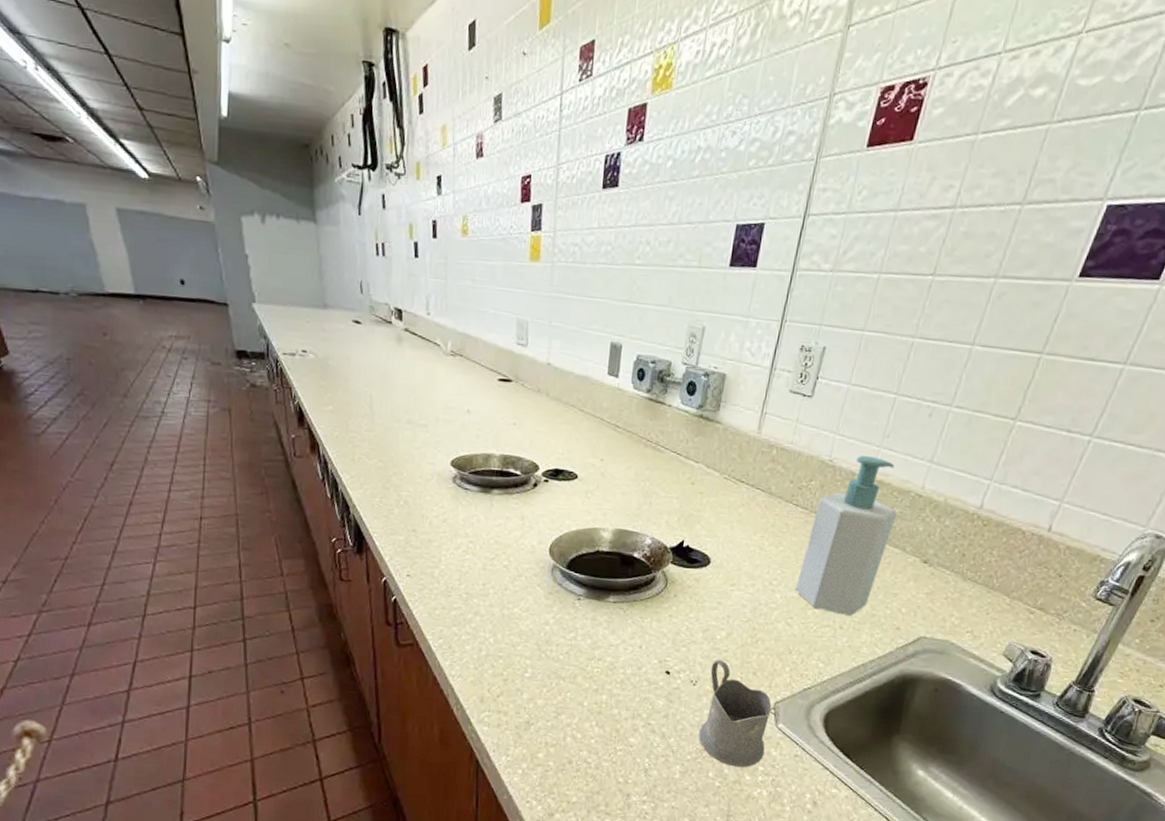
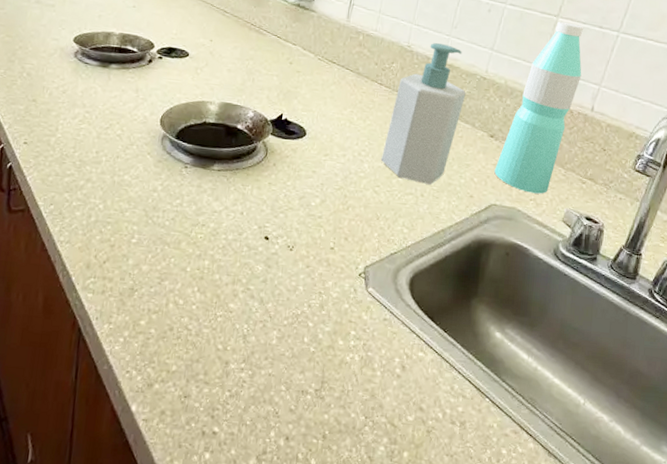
tea glass holder: present [698,659,772,768] -> none [294,225,362,333]
water bottle: none [926,425,1048,626] -> present [494,21,584,194]

